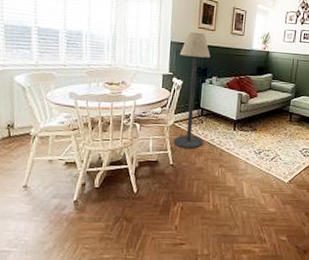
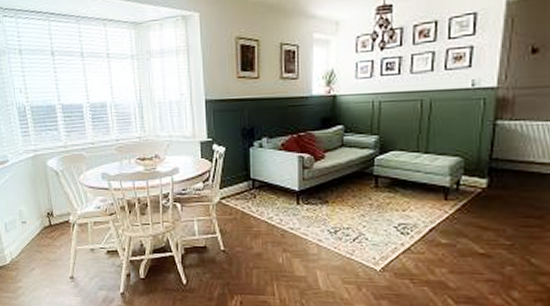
floor lamp: present [173,31,211,149] -> none [217,83,258,230]

